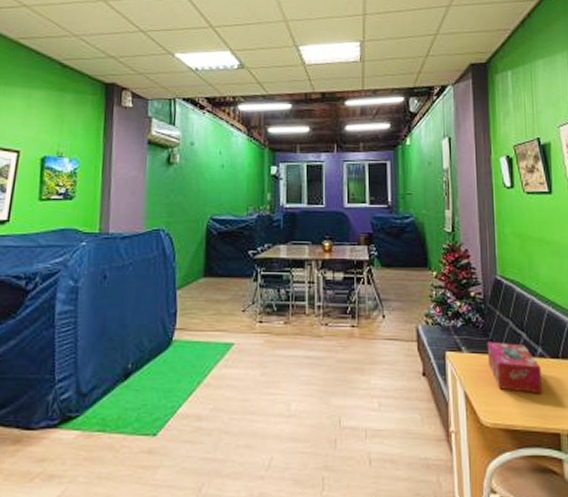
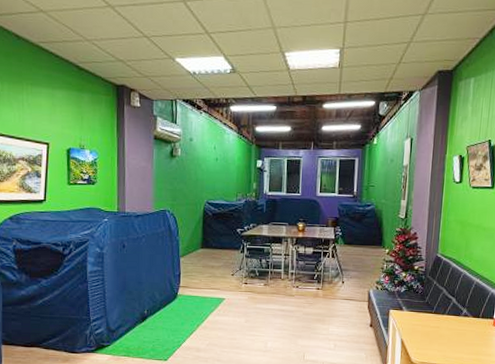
tissue box: present [487,341,542,395] -> none [422,303,464,343]

